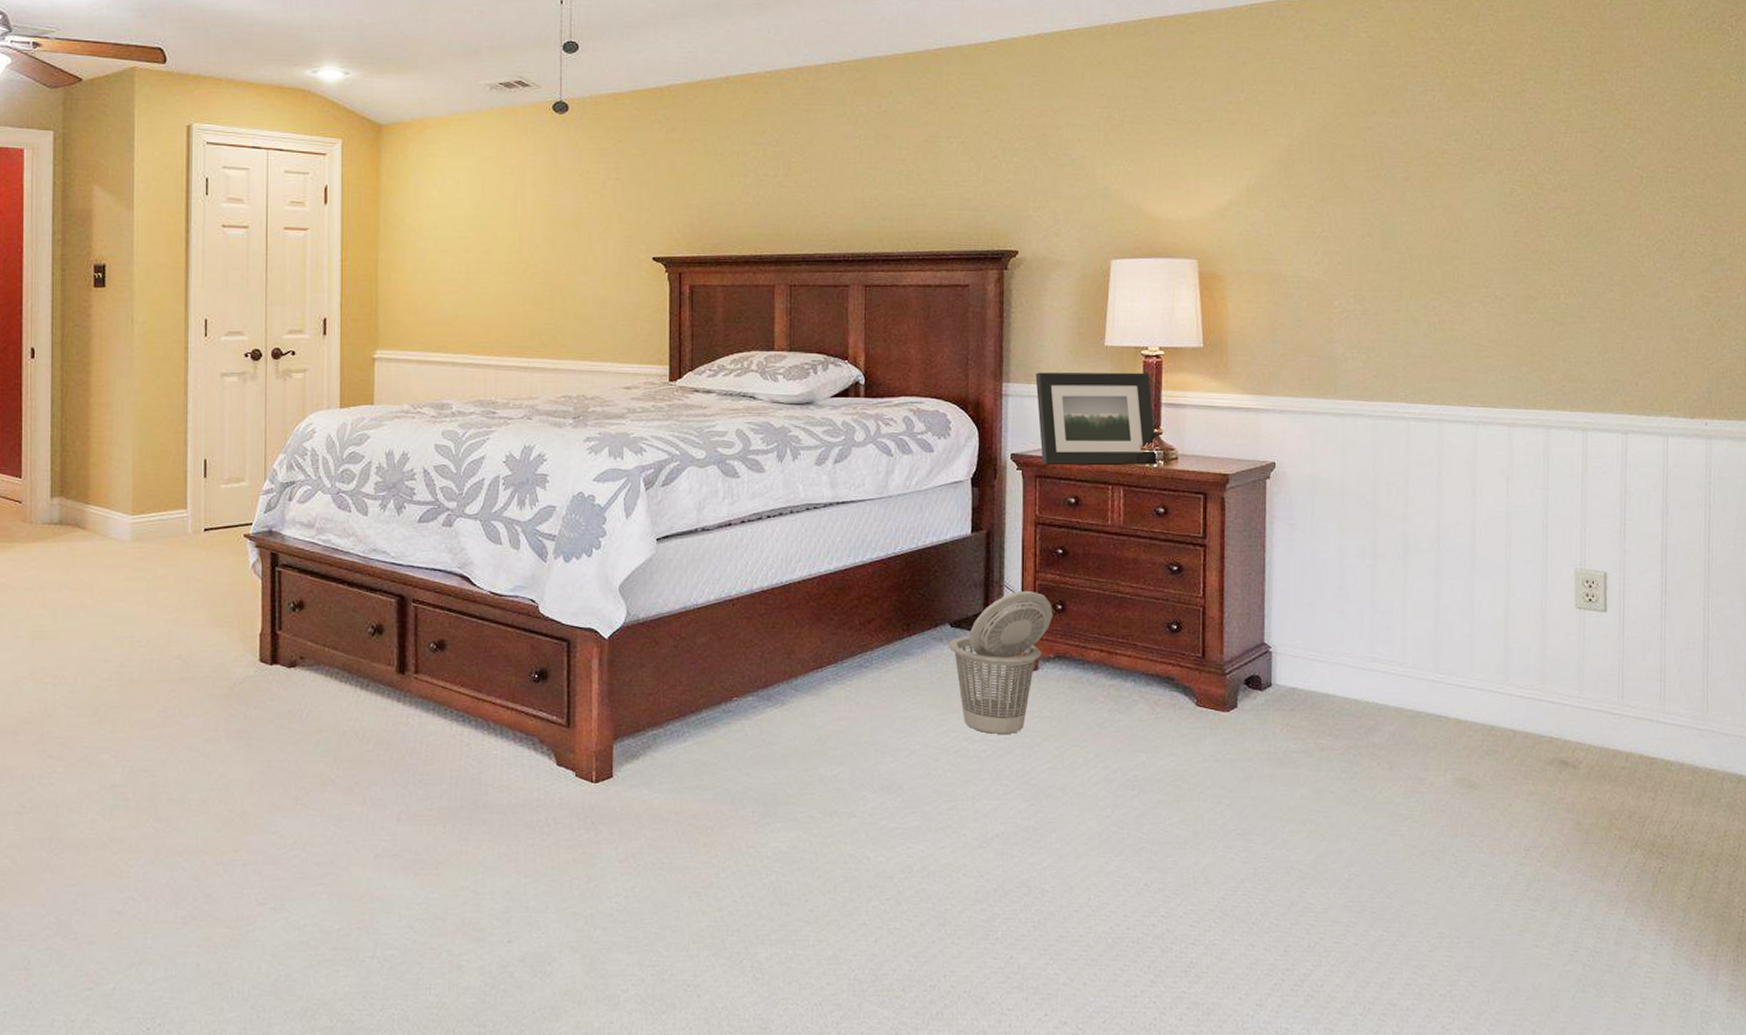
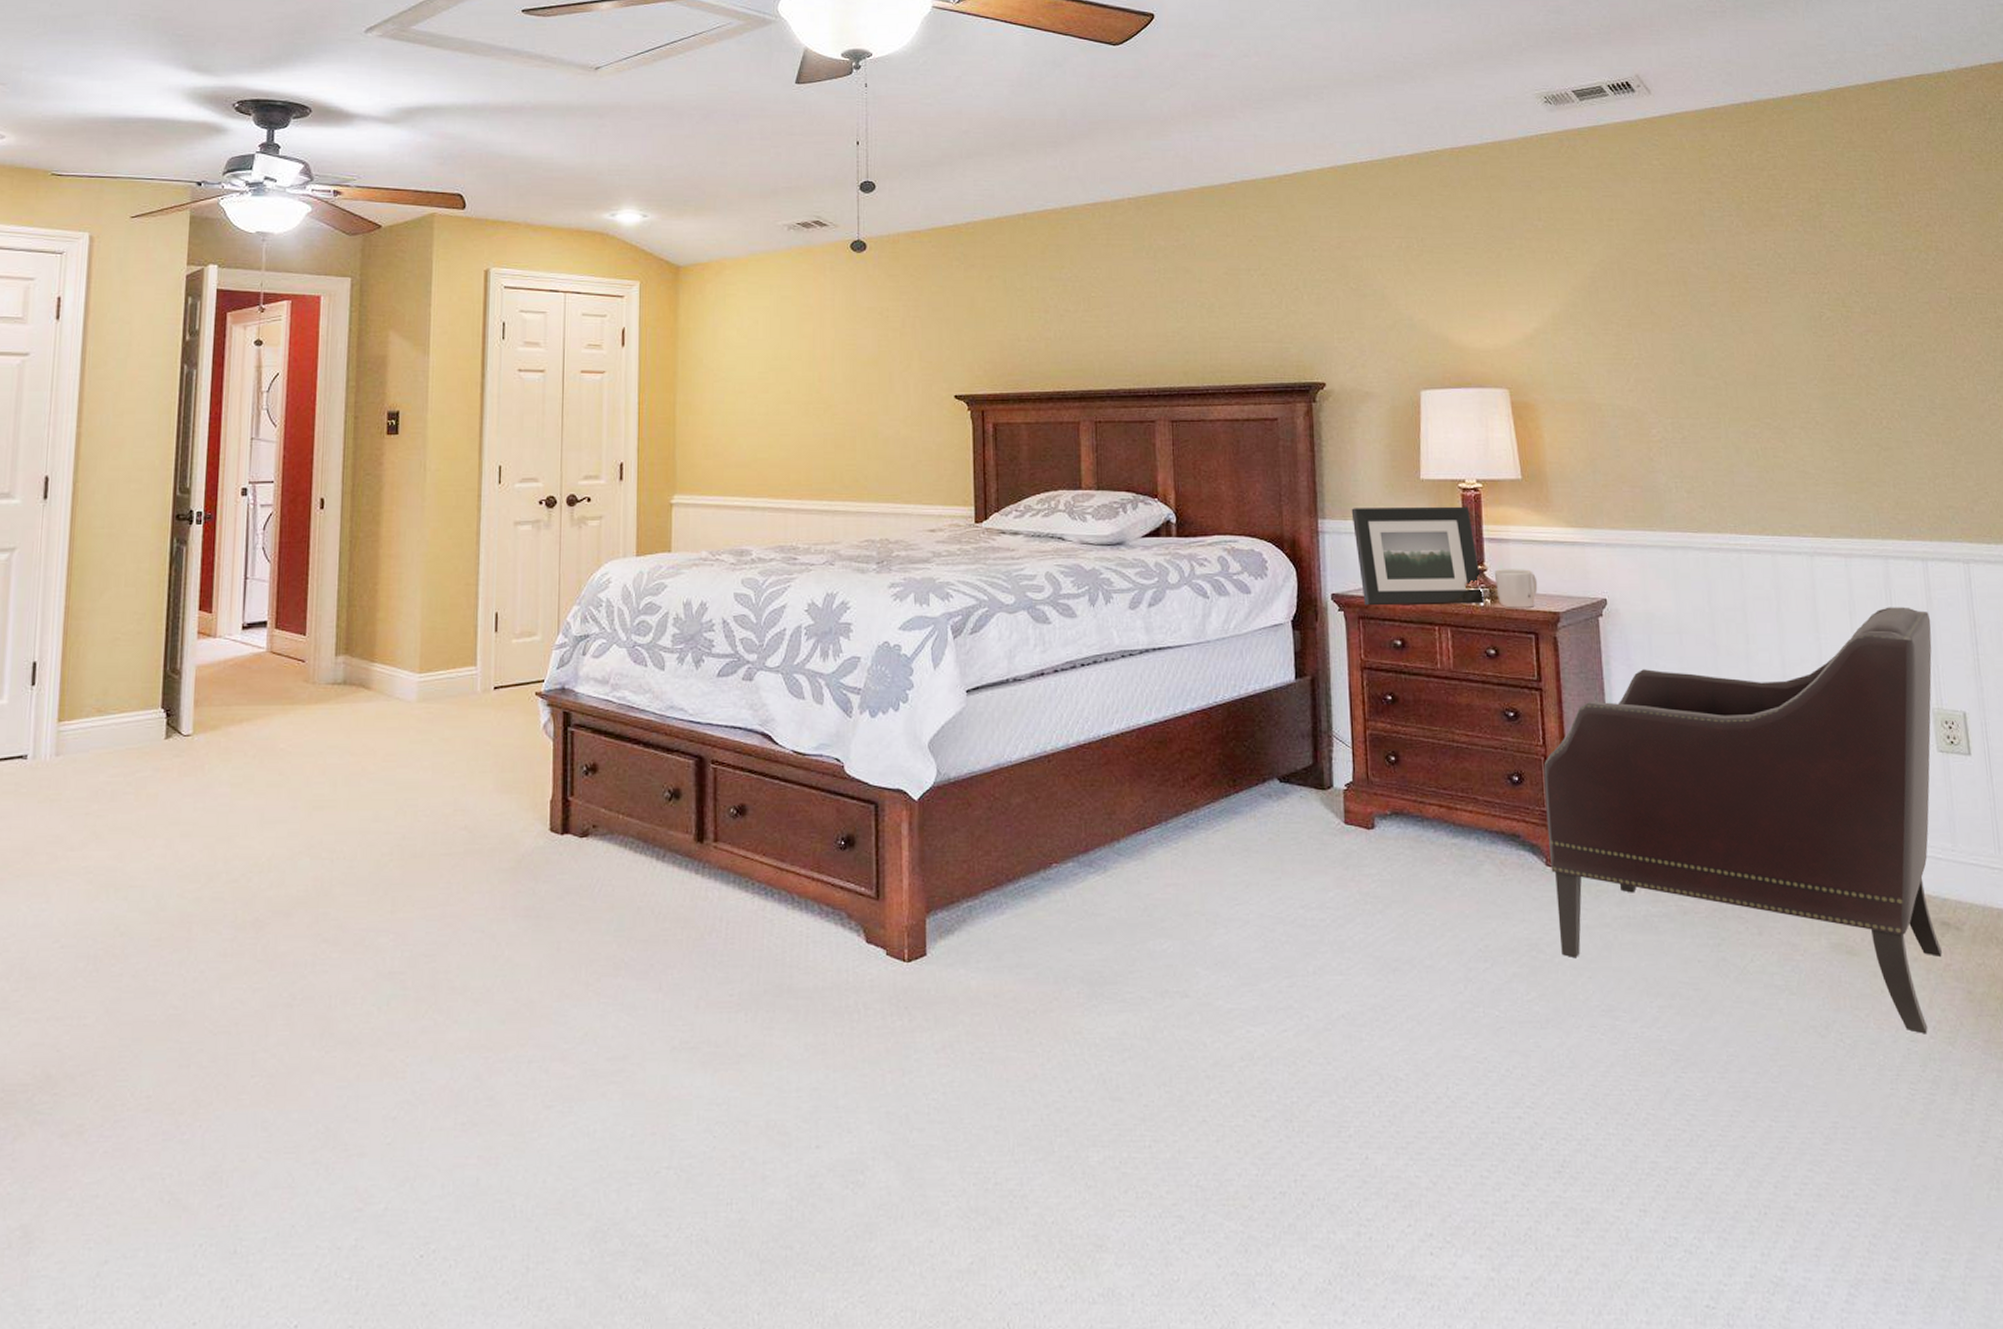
laundry basket: present [949,590,1053,735] -> none [1278,740,1387,902]
mug: none [1169,433,1210,471] -> present [1494,569,1538,609]
armchair: none [1200,474,1584,859] -> present [1543,607,1942,1034]

